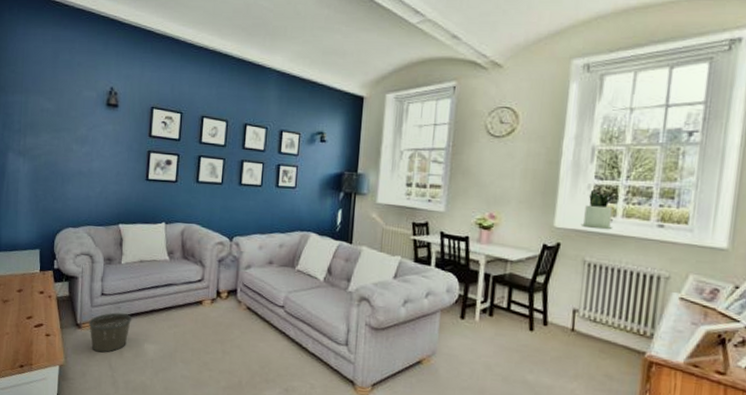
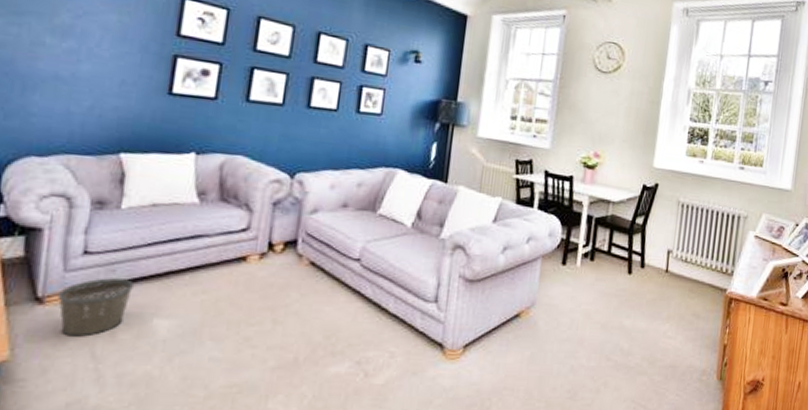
planter: present [580,189,614,230] -> none [676,131,705,172]

